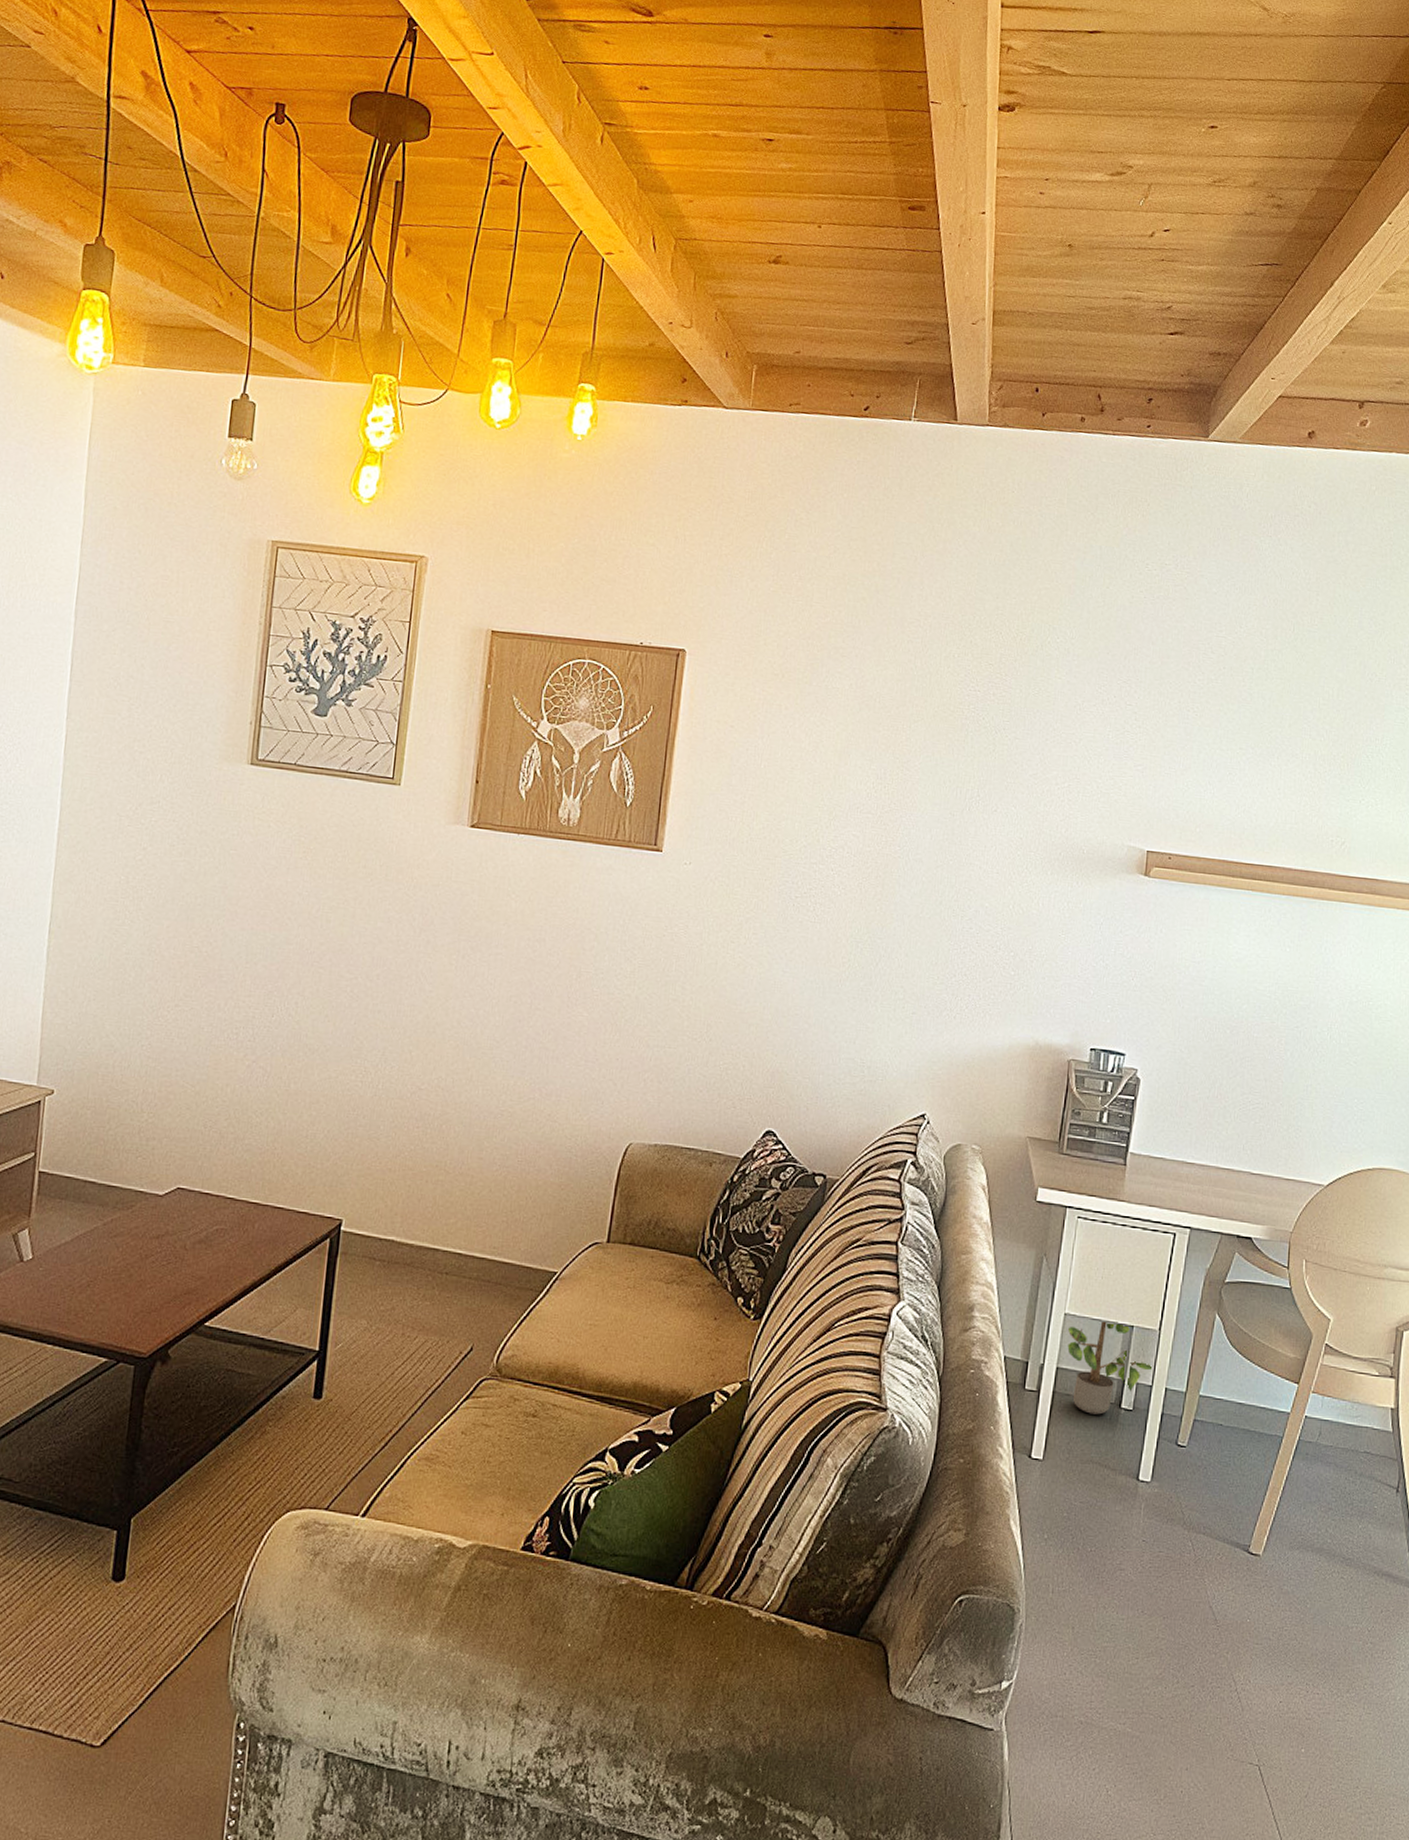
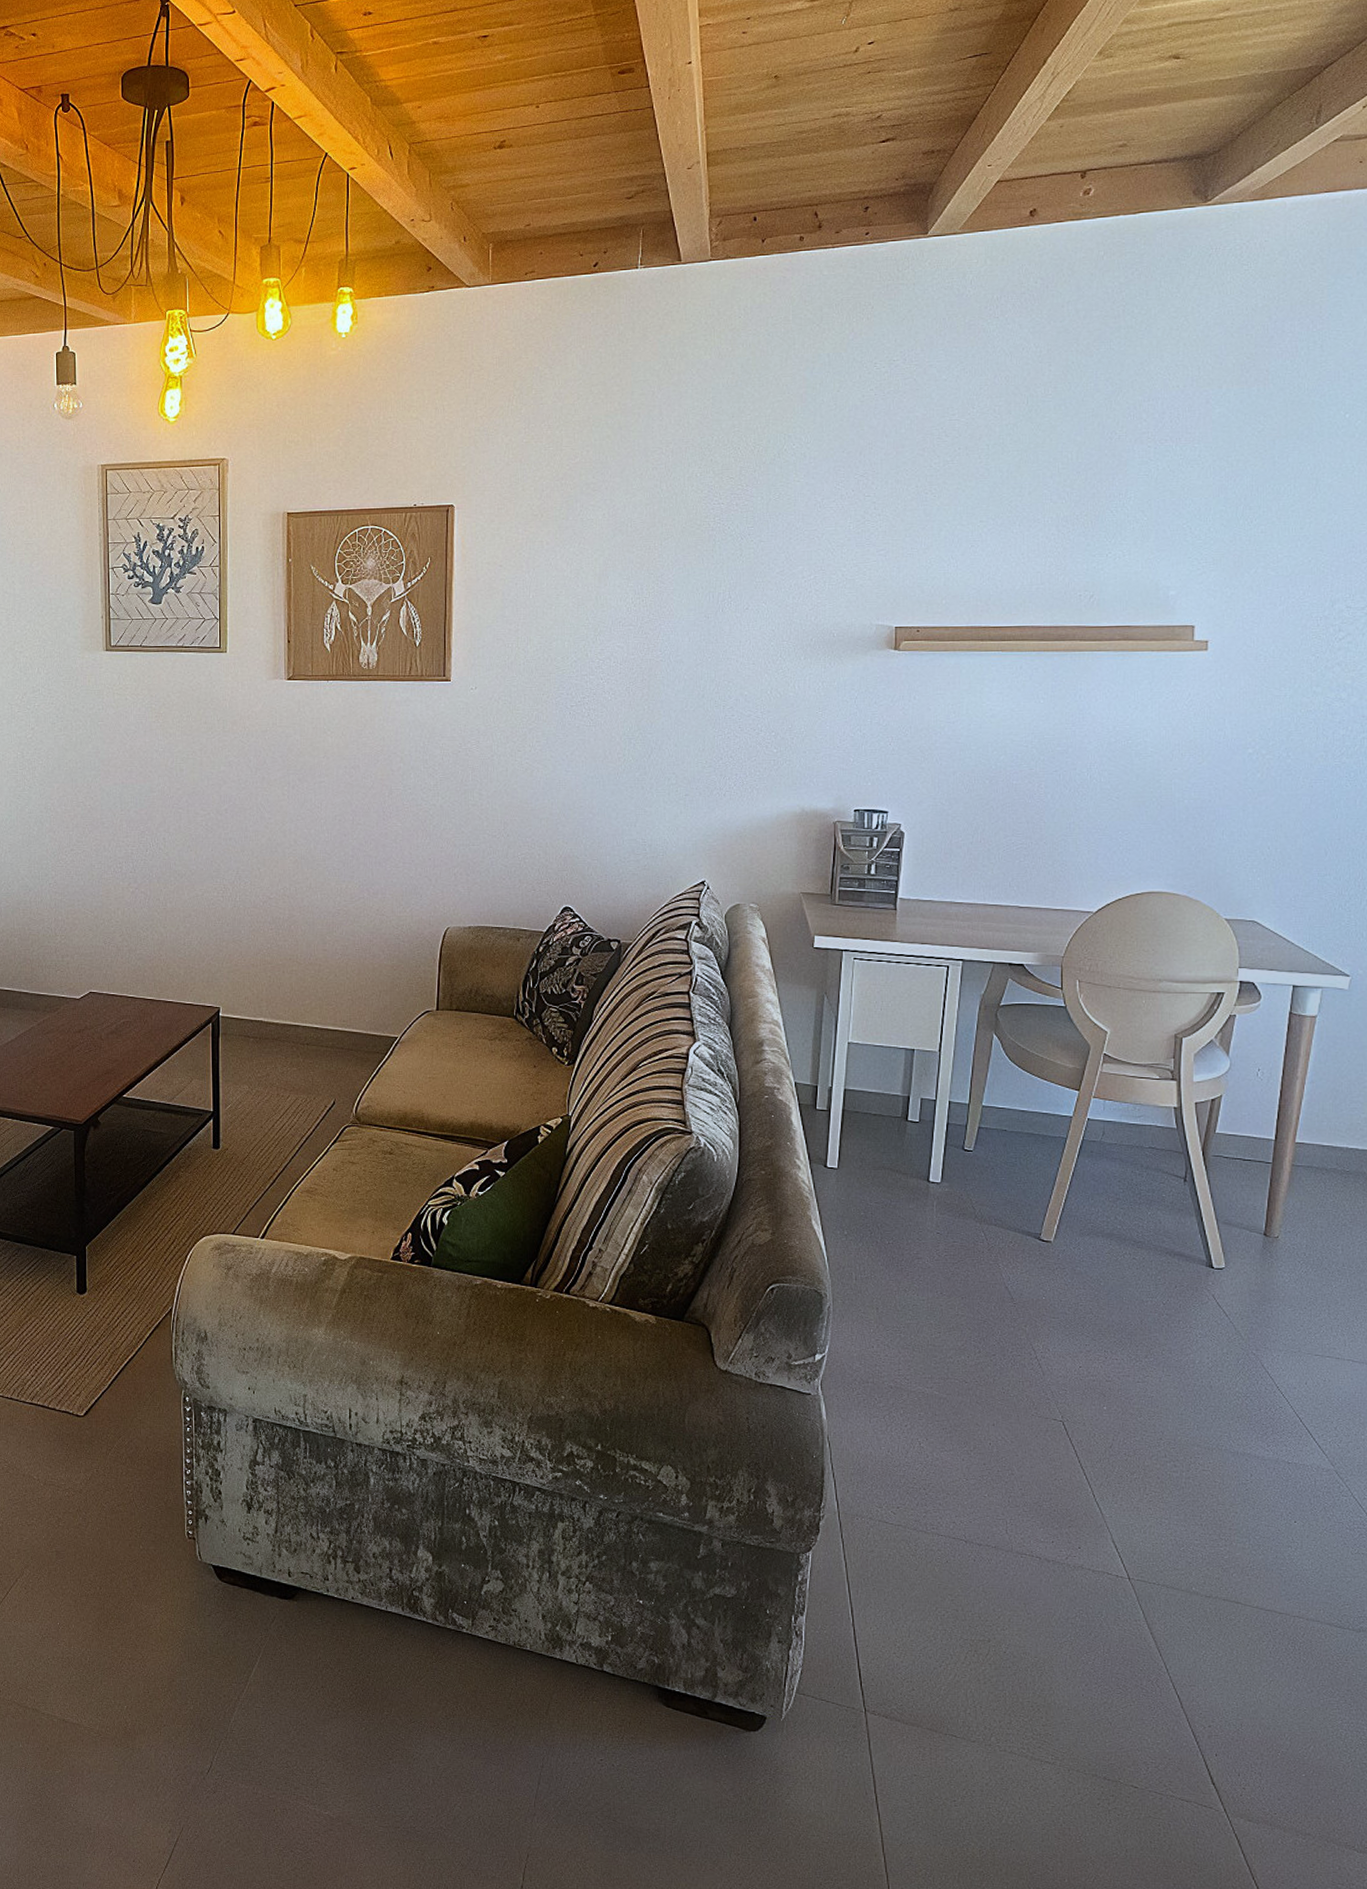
potted plant: present [1067,1322,1154,1415] -> none [853,1047,937,1128]

